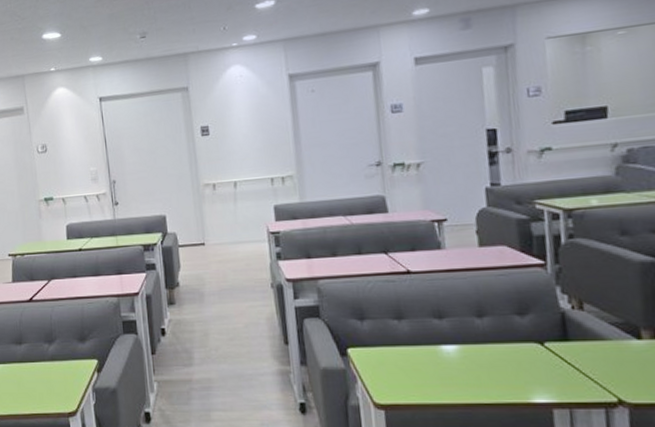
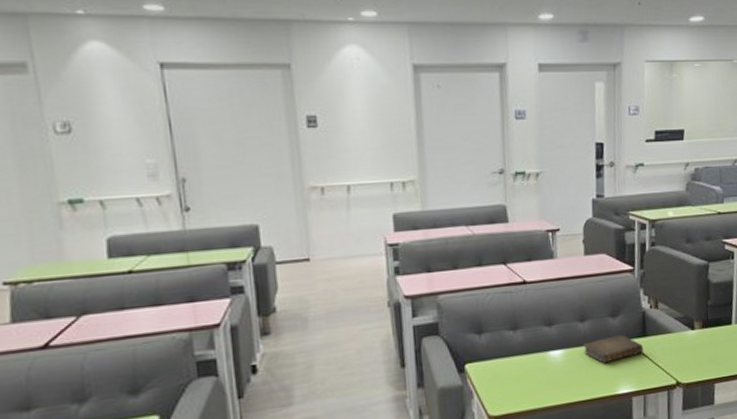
book: none [483,335,565,366] -> present [583,334,643,364]

